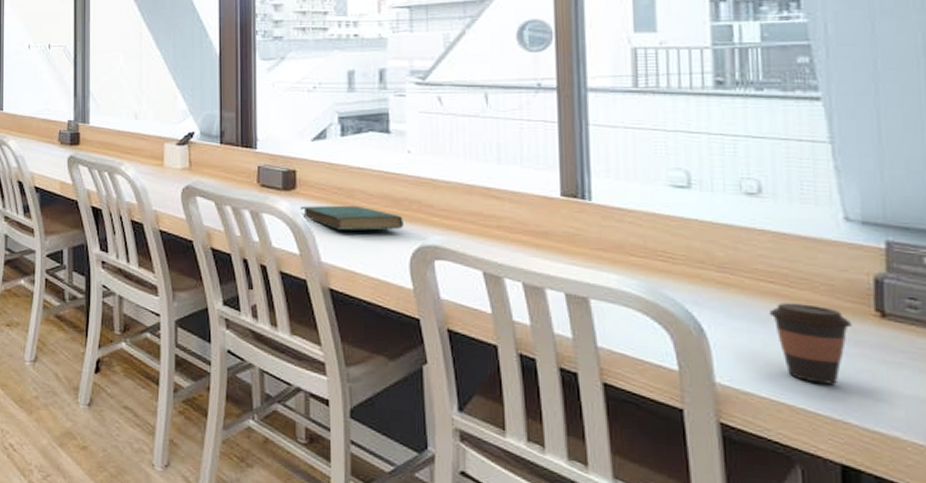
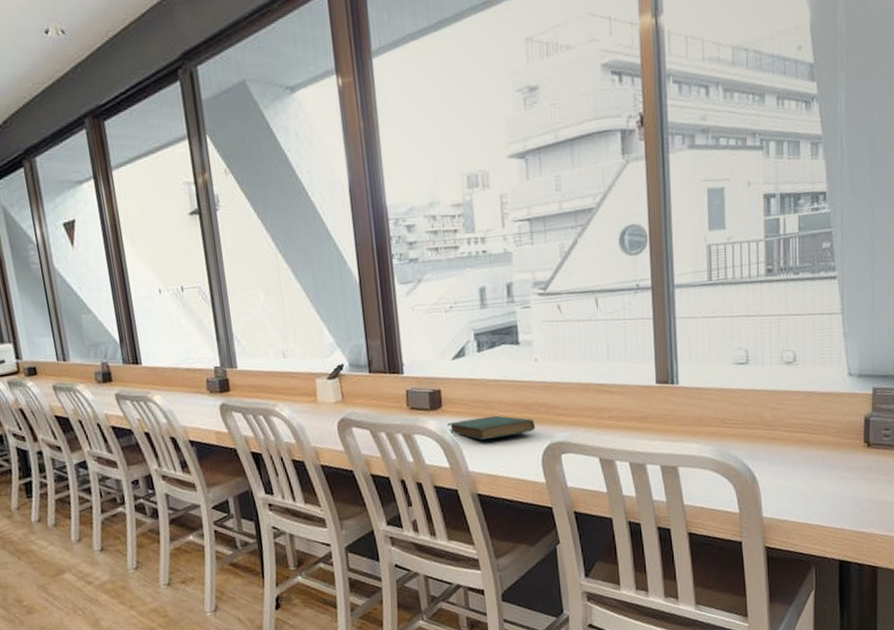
coffee cup: present [768,303,853,384] -> none [798,445,850,504]

